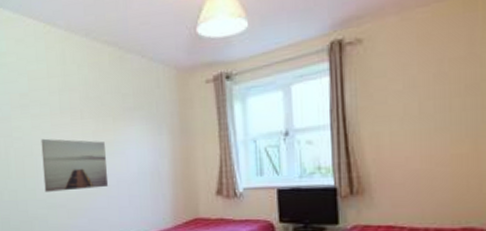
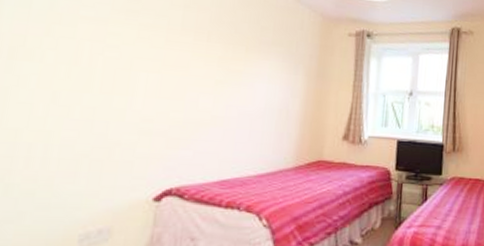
wall art: present [41,138,109,192] -> none [139,53,231,119]

